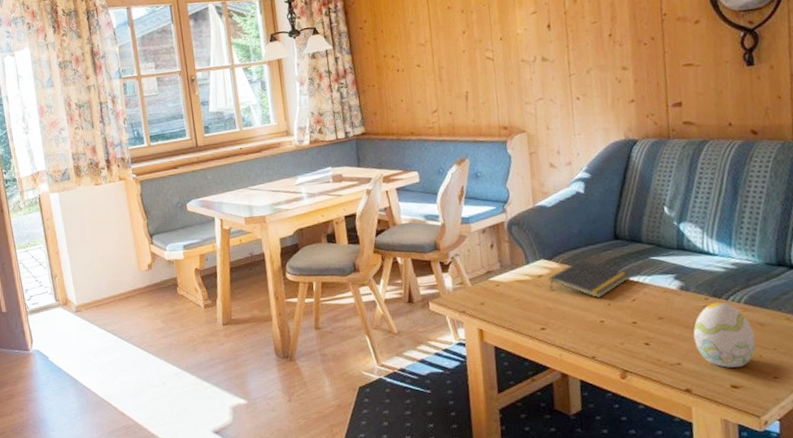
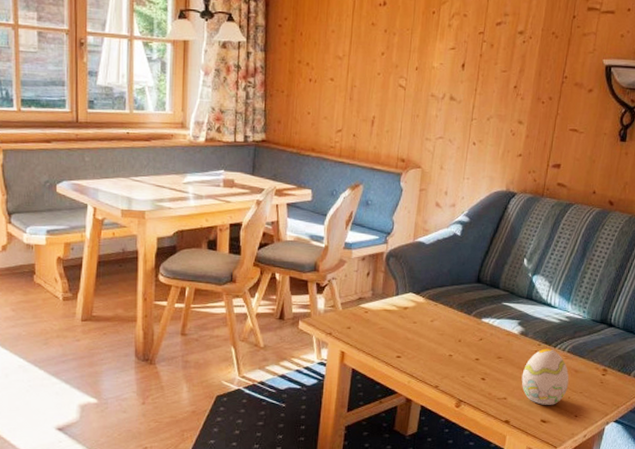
notepad: present [549,259,630,299] -> none [412,297,483,335]

